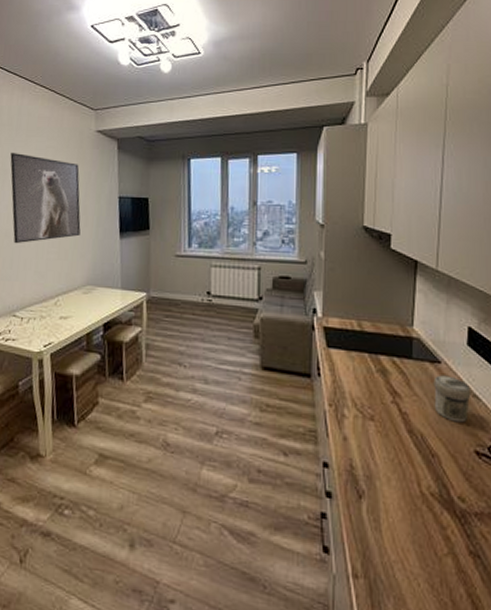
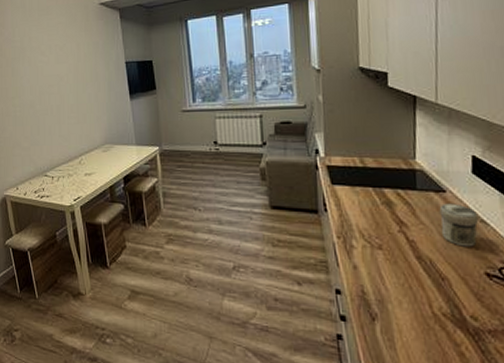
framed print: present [10,152,81,244] -> none [27,31,95,113]

